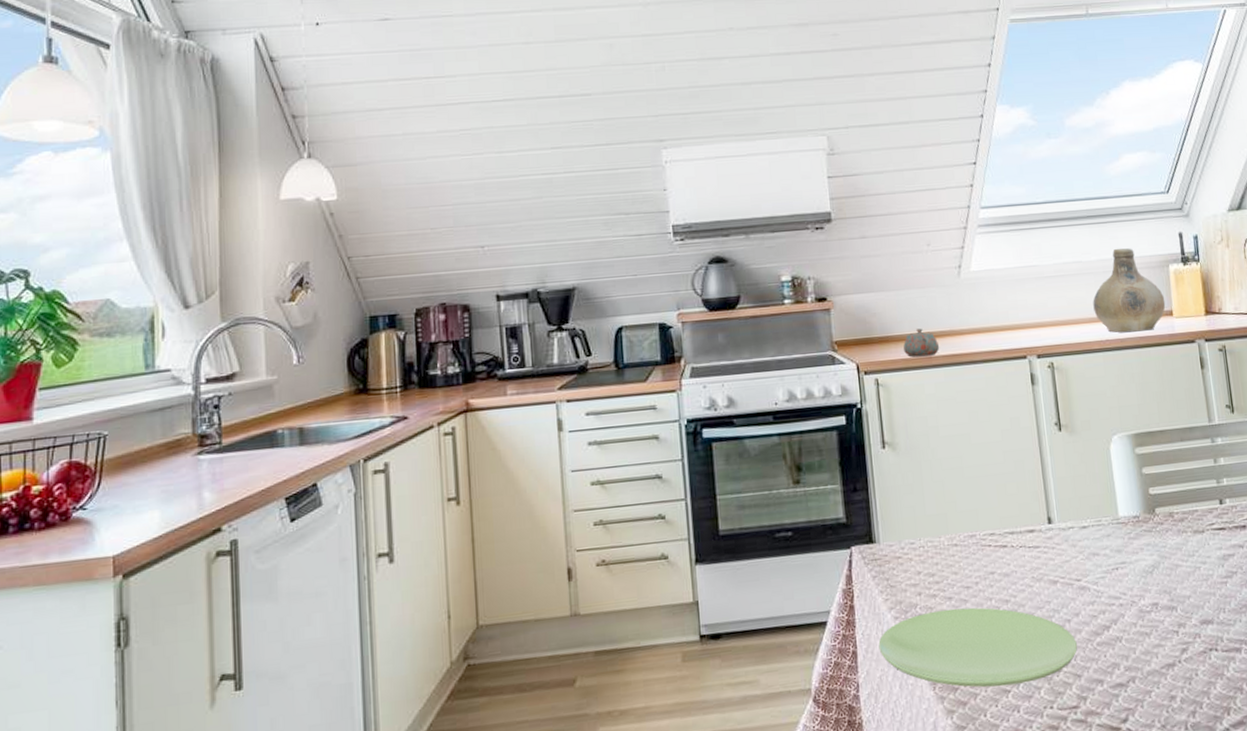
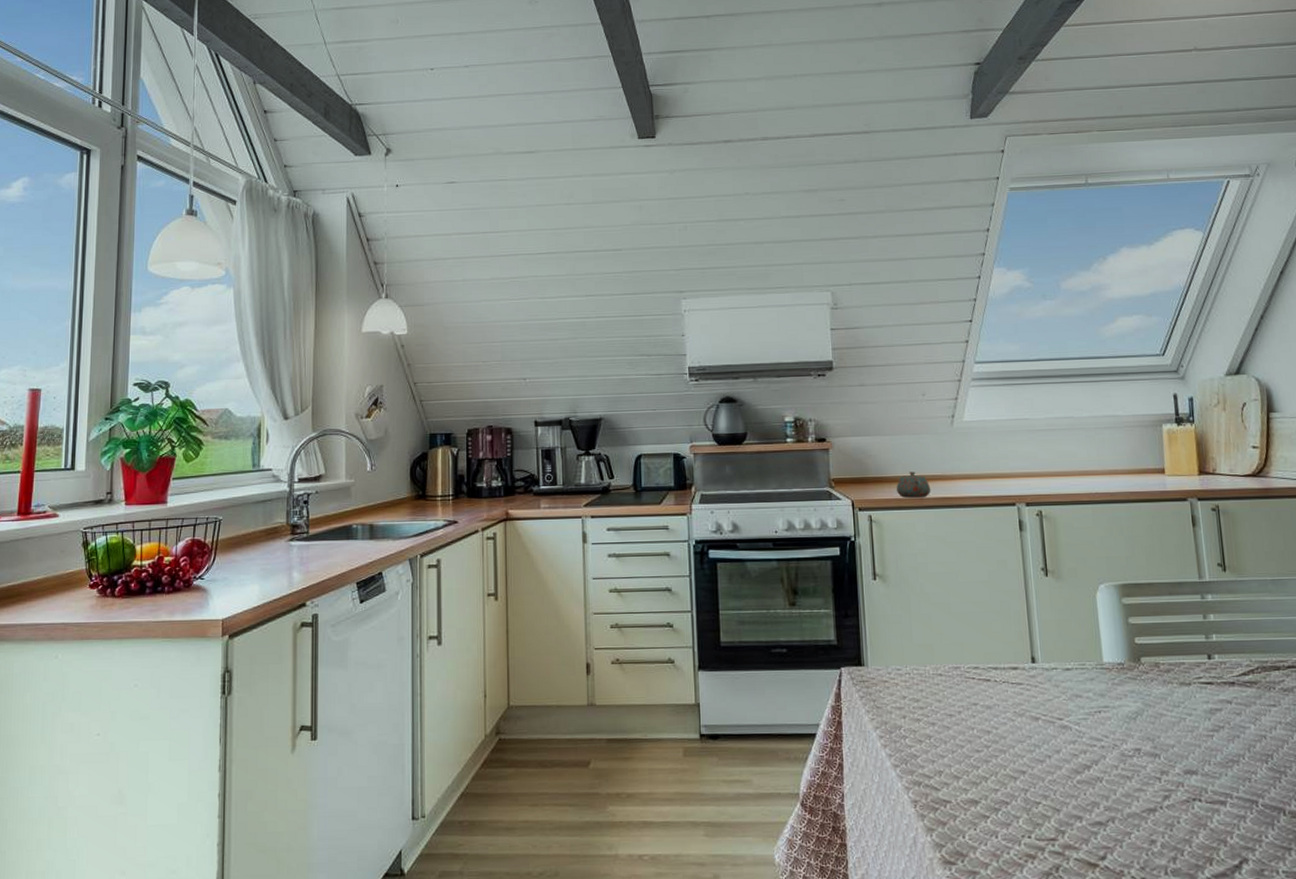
plate: present [878,607,1077,688] -> none [863,733,1057,812]
ceramic jug: present [1093,248,1166,333] -> none [1083,406,1158,487]

